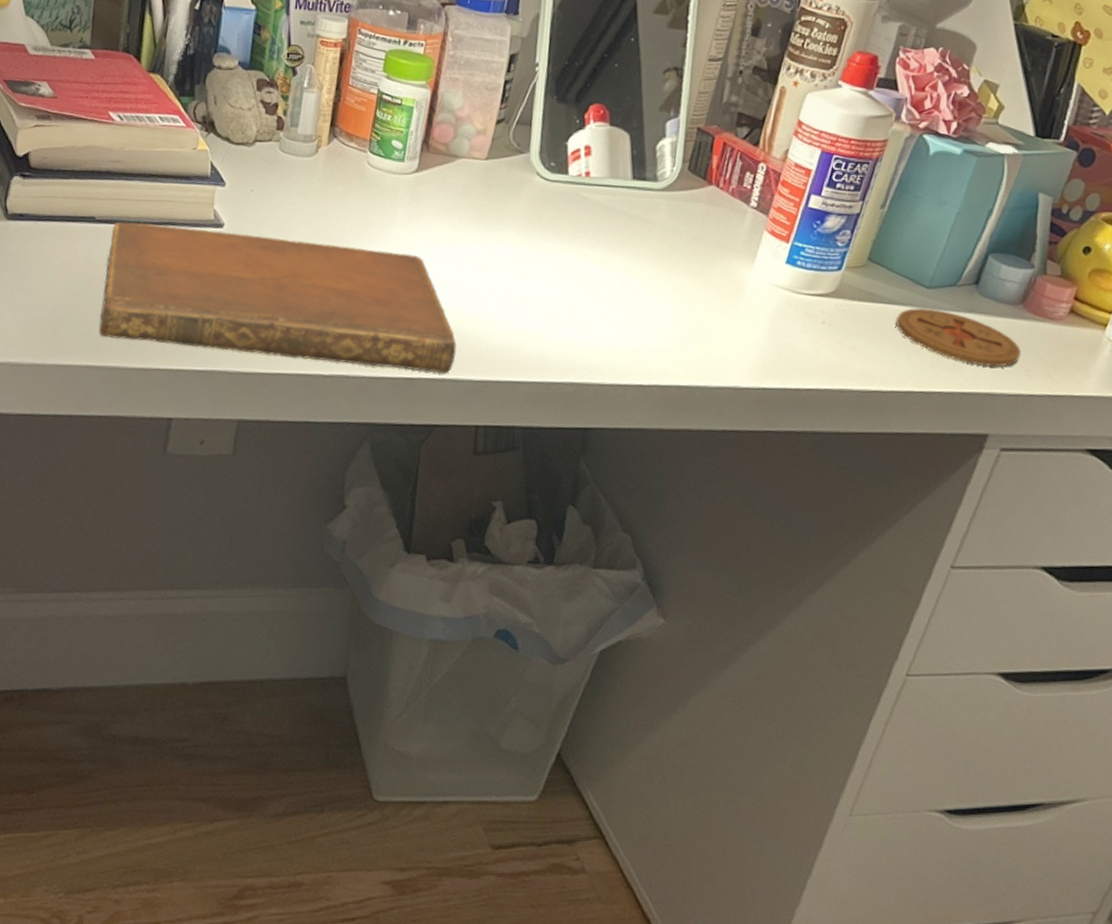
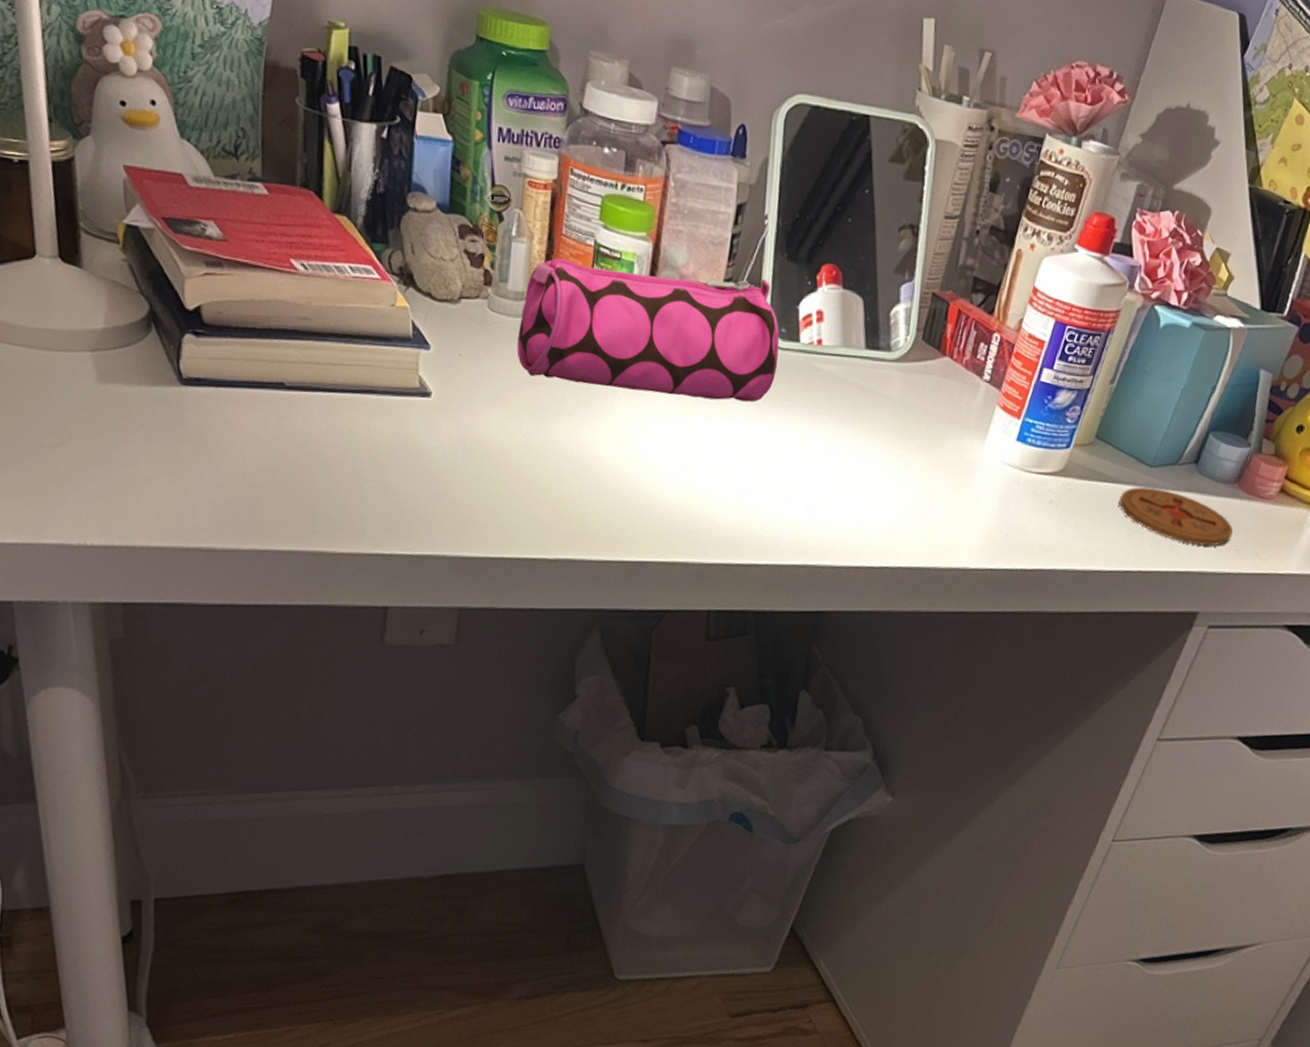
notebook: present [99,221,457,374] -> none [299,388,686,557]
pencil case: none [303,104,549,230] -> present [516,257,780,402]

